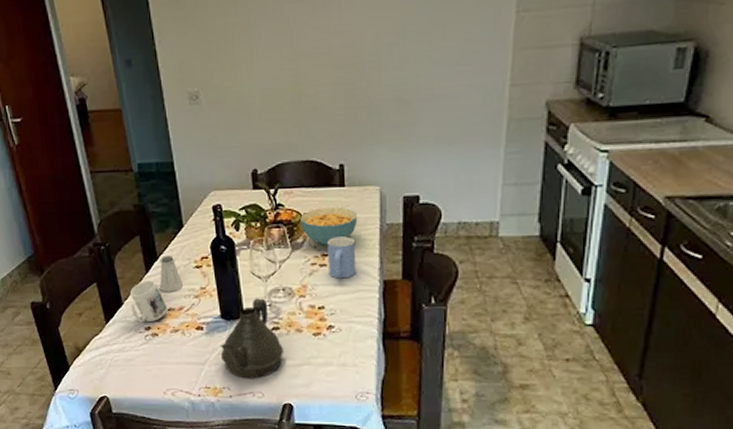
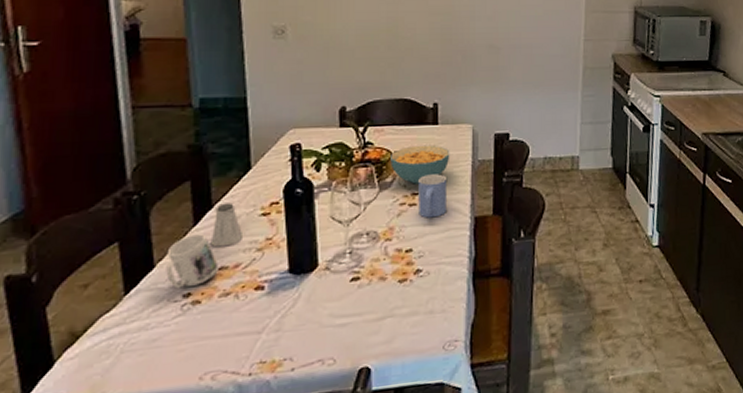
teapot: present [221,298,283,379] -> none [285,245,363,345]

